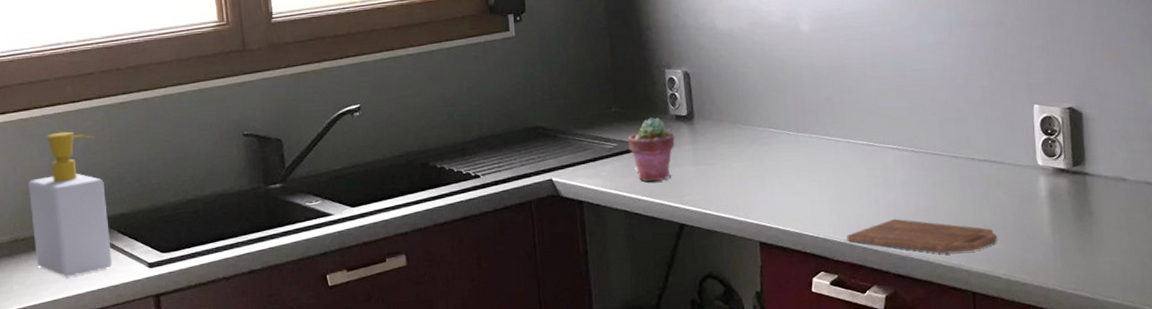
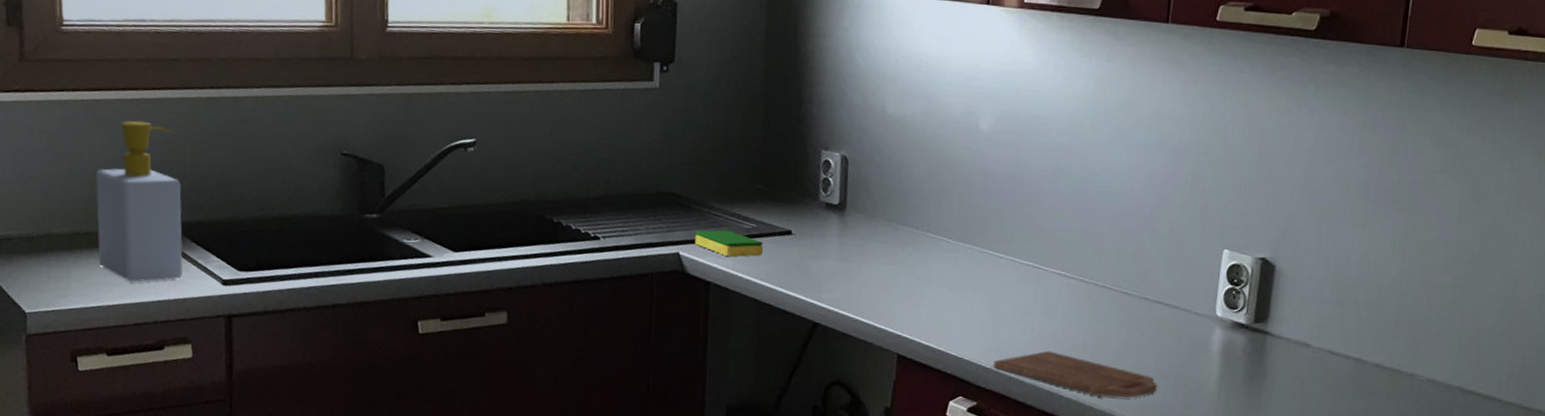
dish sponge: none [564,152,626,176] -> present [694,230,763,258]
potted succulent: present [627,117,675,182] -> none [768,201,822,273]

